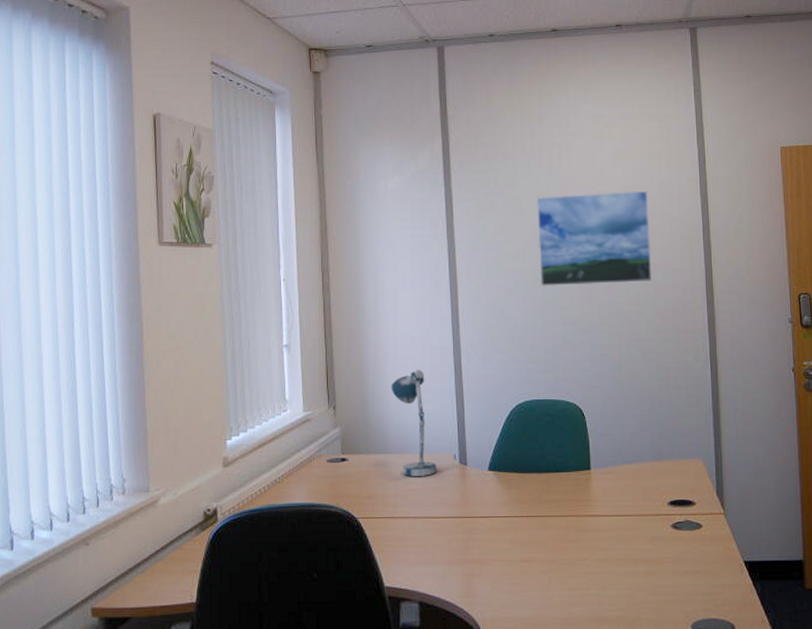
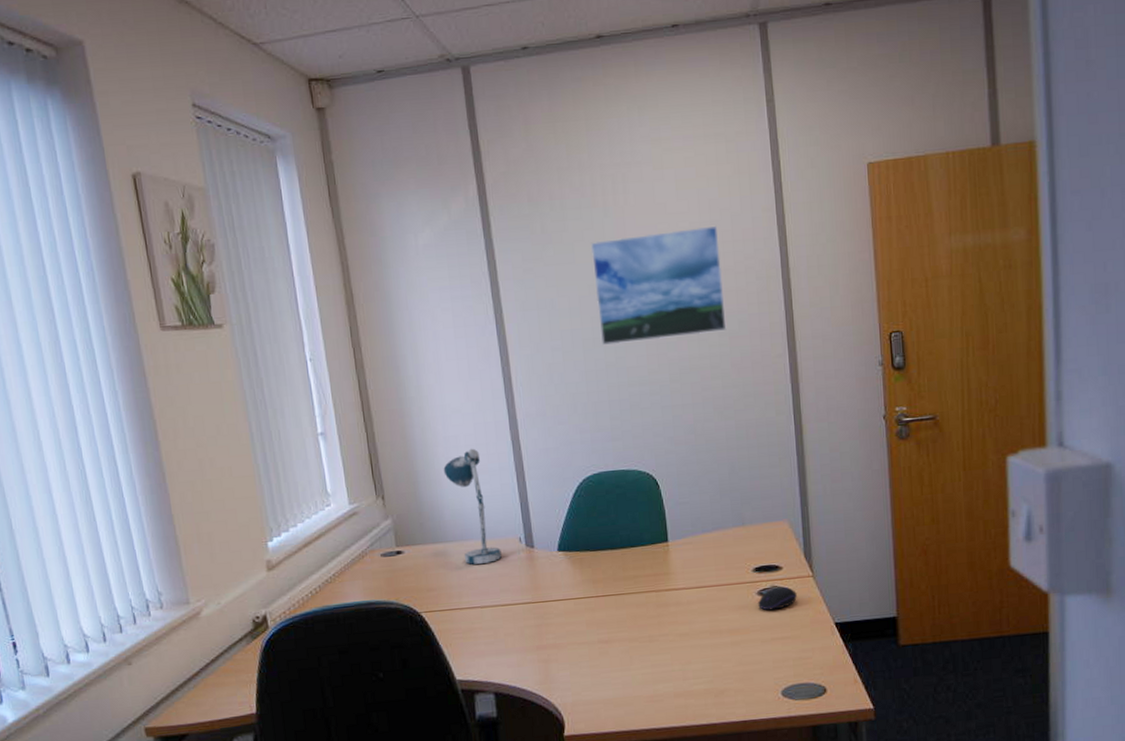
computer mouse: none [672,521,709,544] -> present [758,586,797,611]

